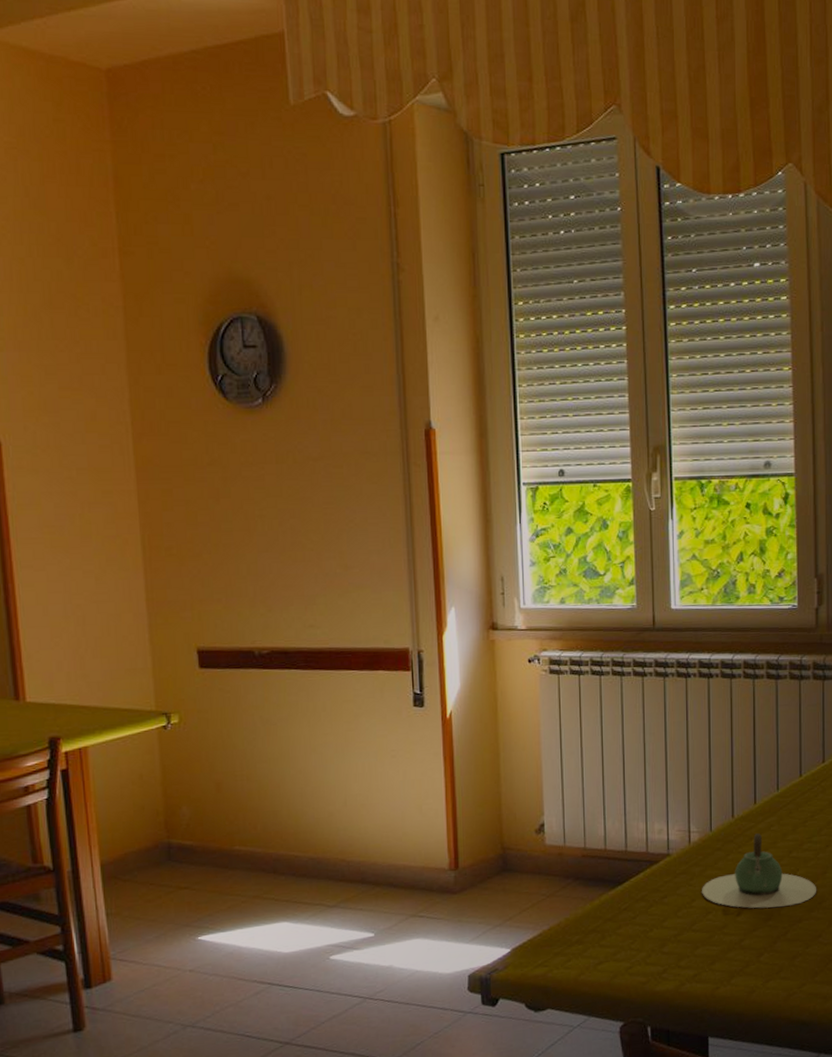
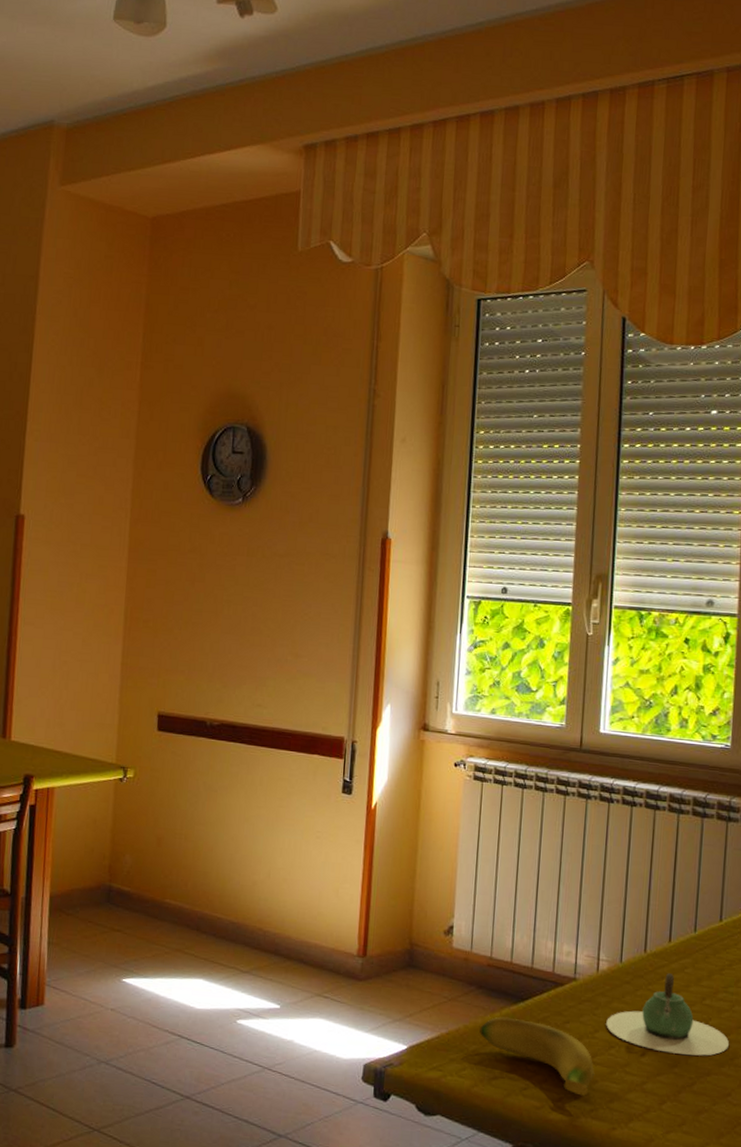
banana: none [581,902,695,964] -> present [479,1016,595,1096]

